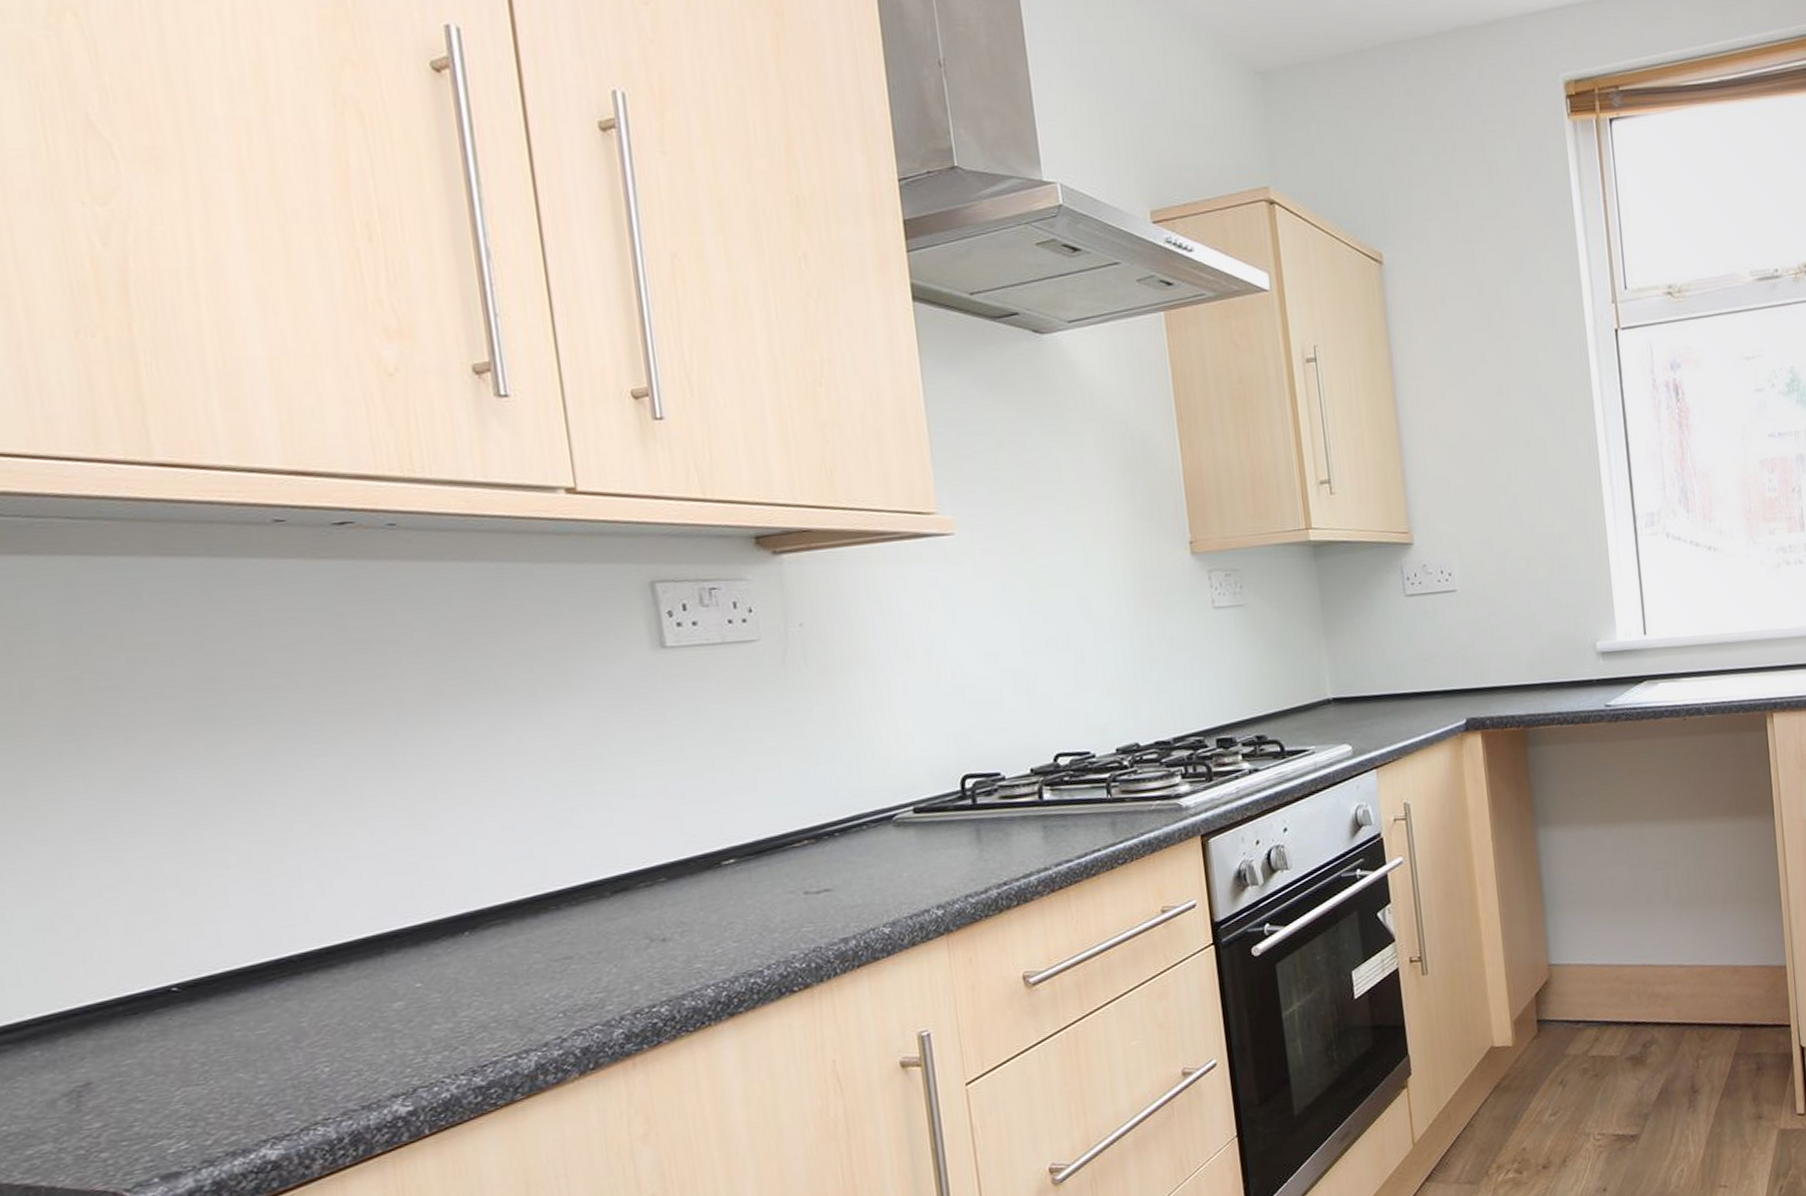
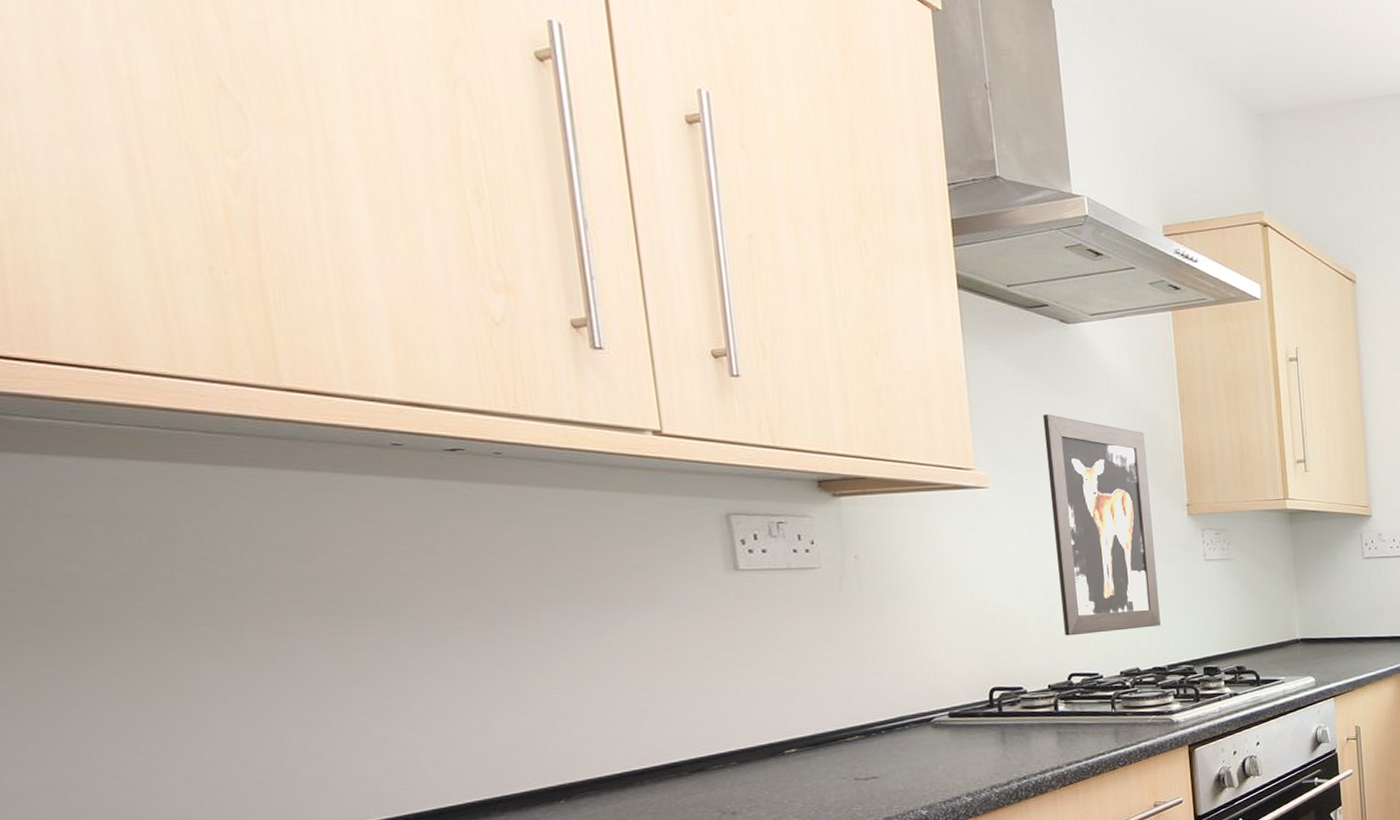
wall art: none [1015,443,1163,708] -> present [1042,414,1161,636]

